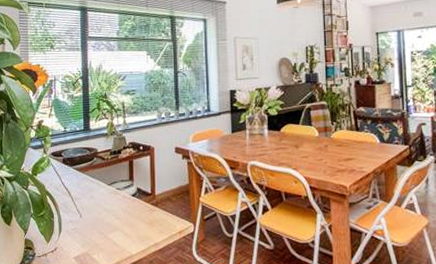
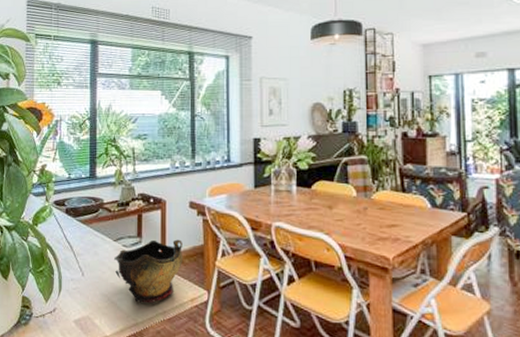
decorative bowl: none [109,181,170,238] -> present [114,239,182,304]

